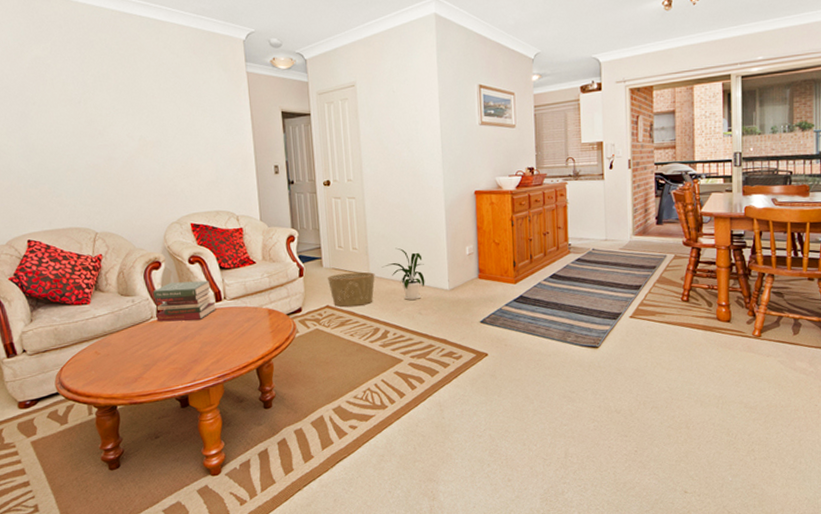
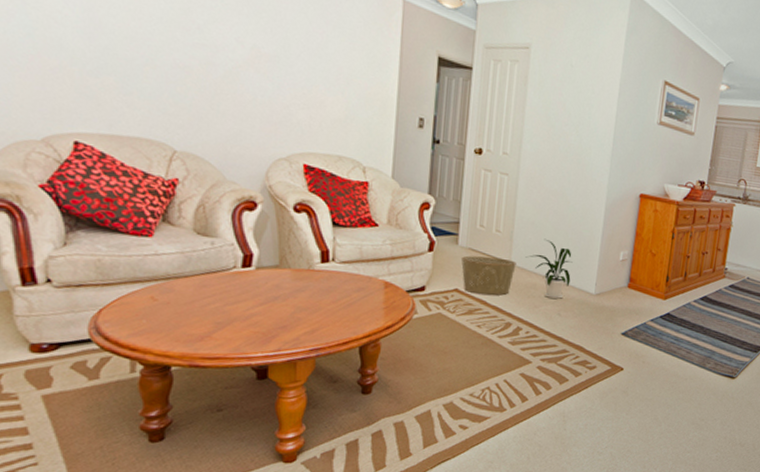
books: present [152,280,216,322] -> none [240,229,321,280]

